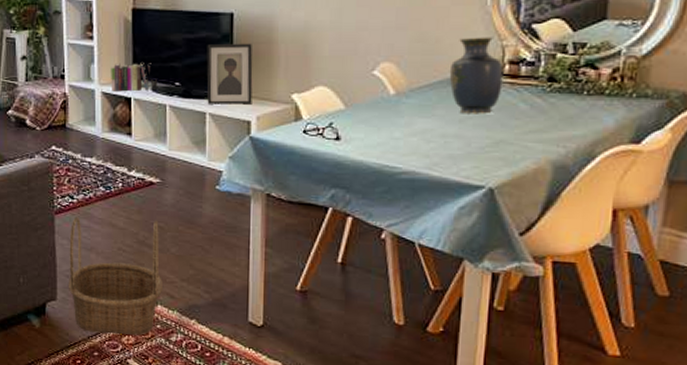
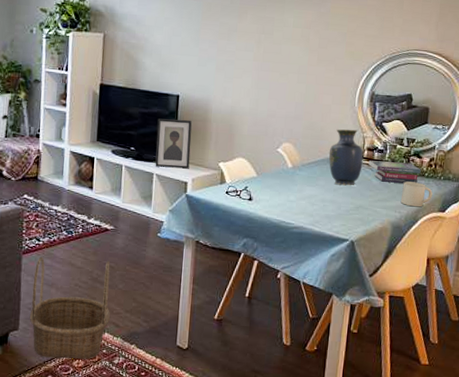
books: present [111,63,158,92] -> none [78,127,117,153]
books: none [512,77,598,106] -> present [368,160,421,183]
mug: none [565,103,619,139] -> present [400,181,433,207]

